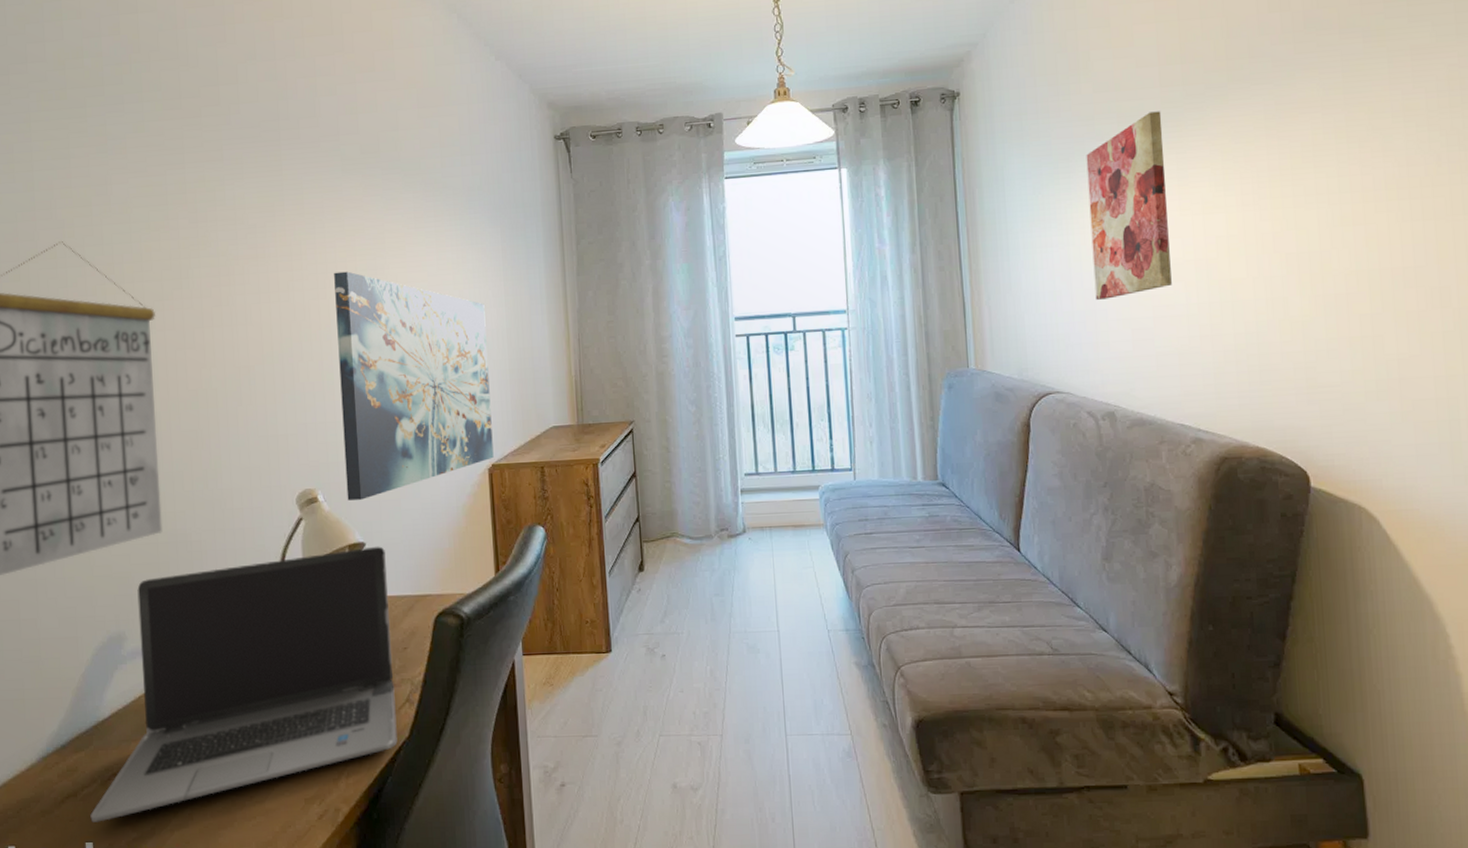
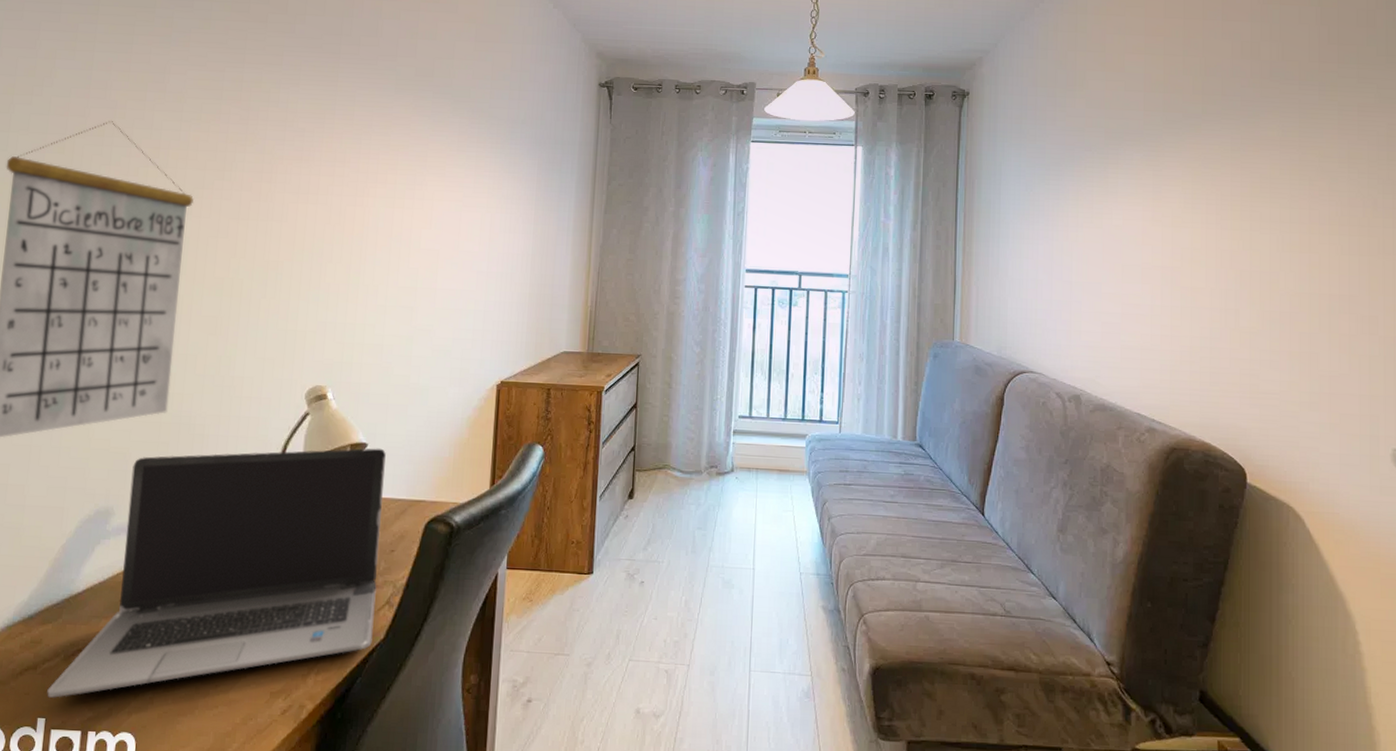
wall art: present [334,271,494,500] -> none [356,182,514,402]
wall art: present [1086,111,1172,300] -> none [1072,131,1143,293]

